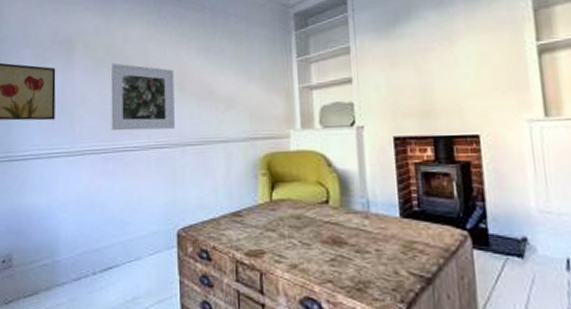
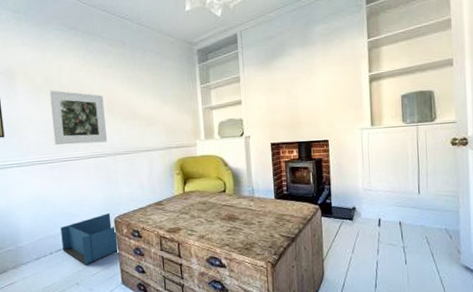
storage bin: none [109,222,179,294] -> present [61,212,118,265]

